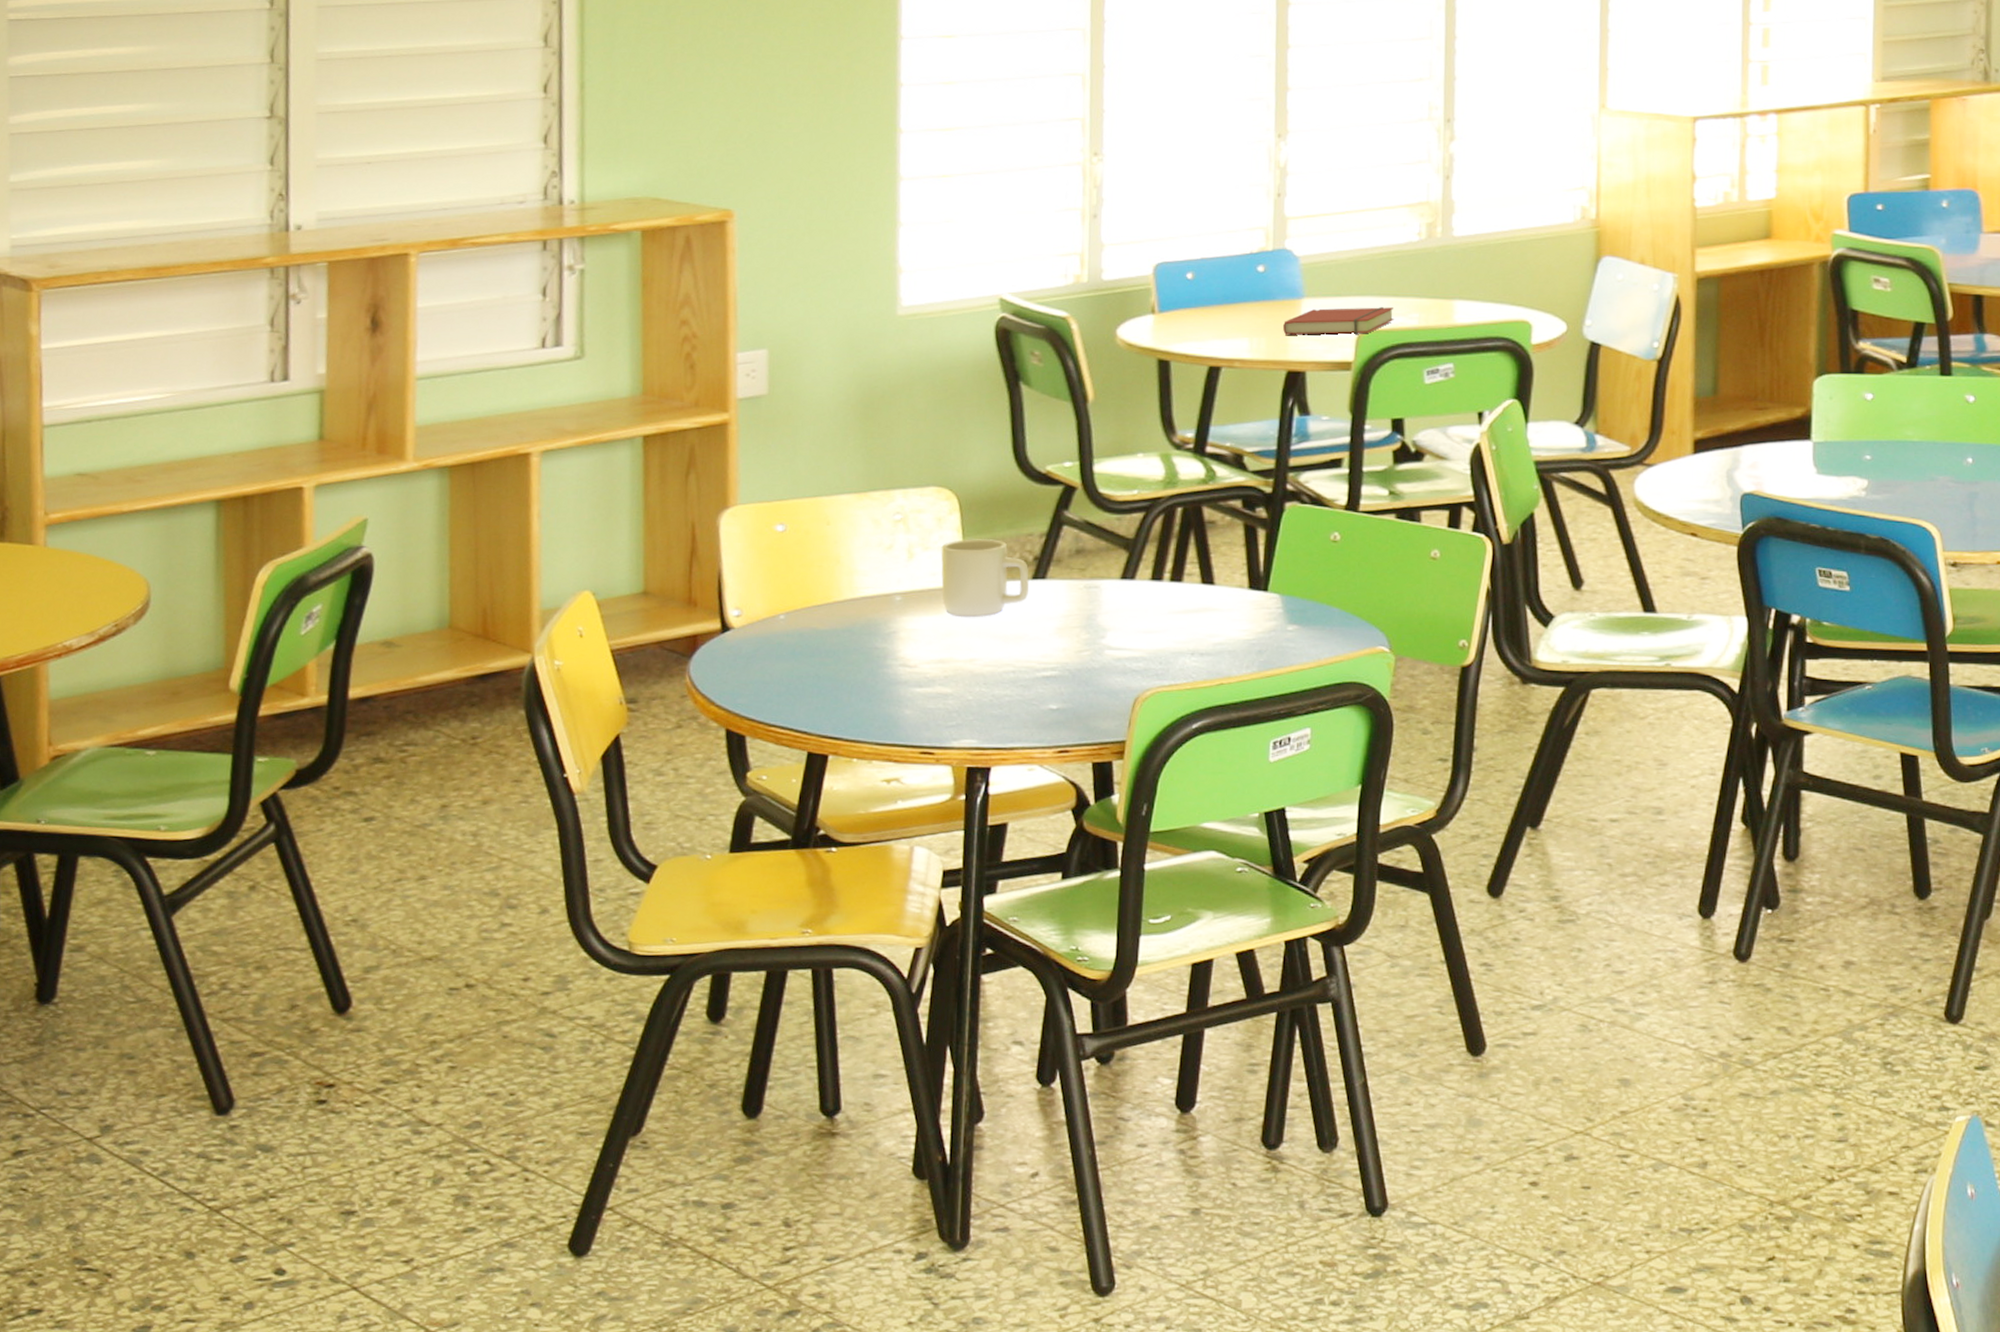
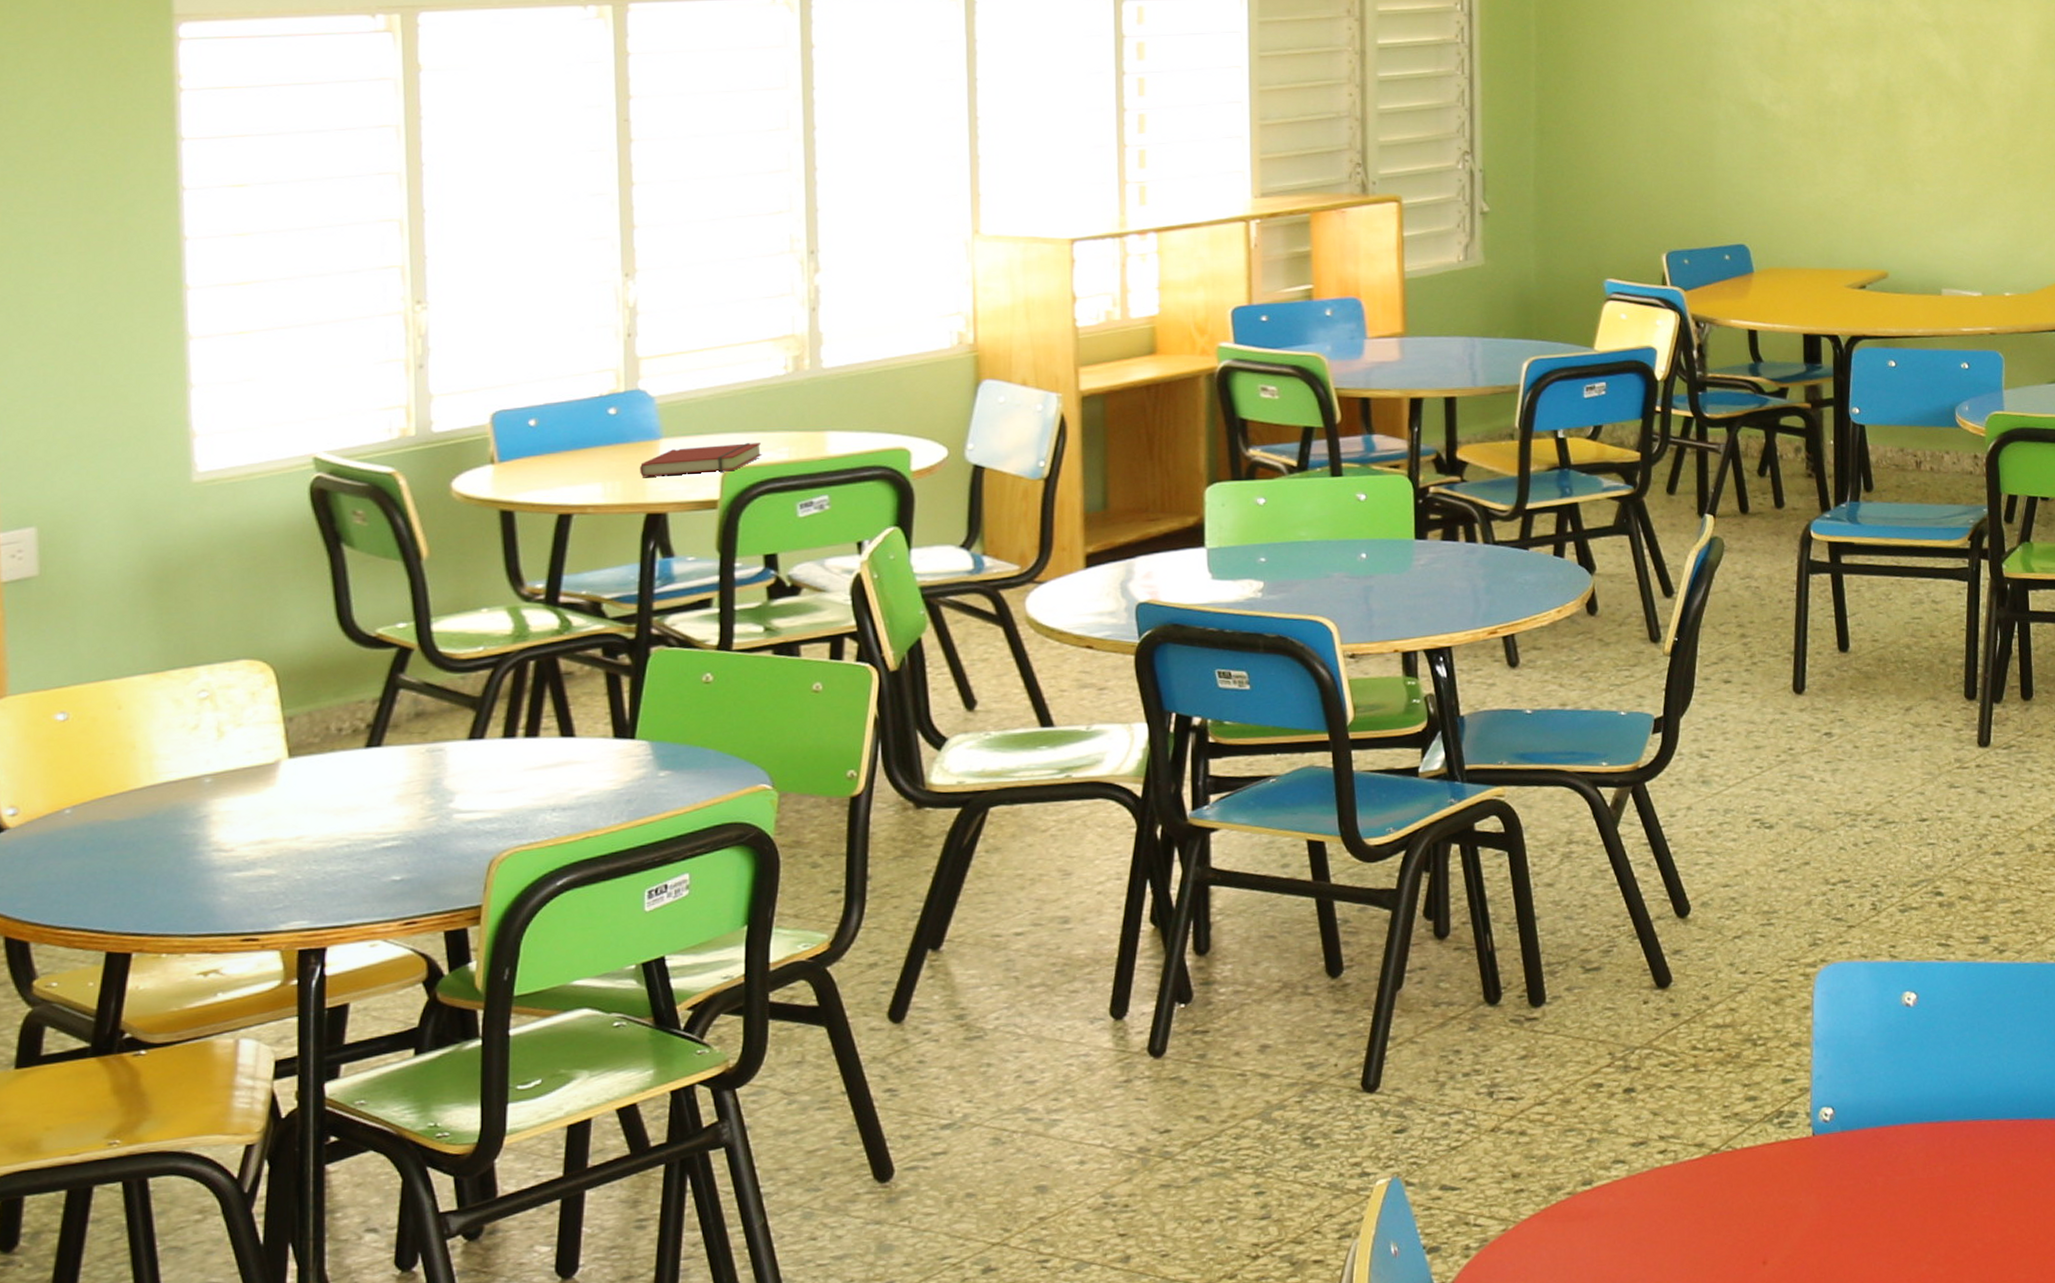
mug: present [941,539,1029,618] -> none [256,709,362,795]

